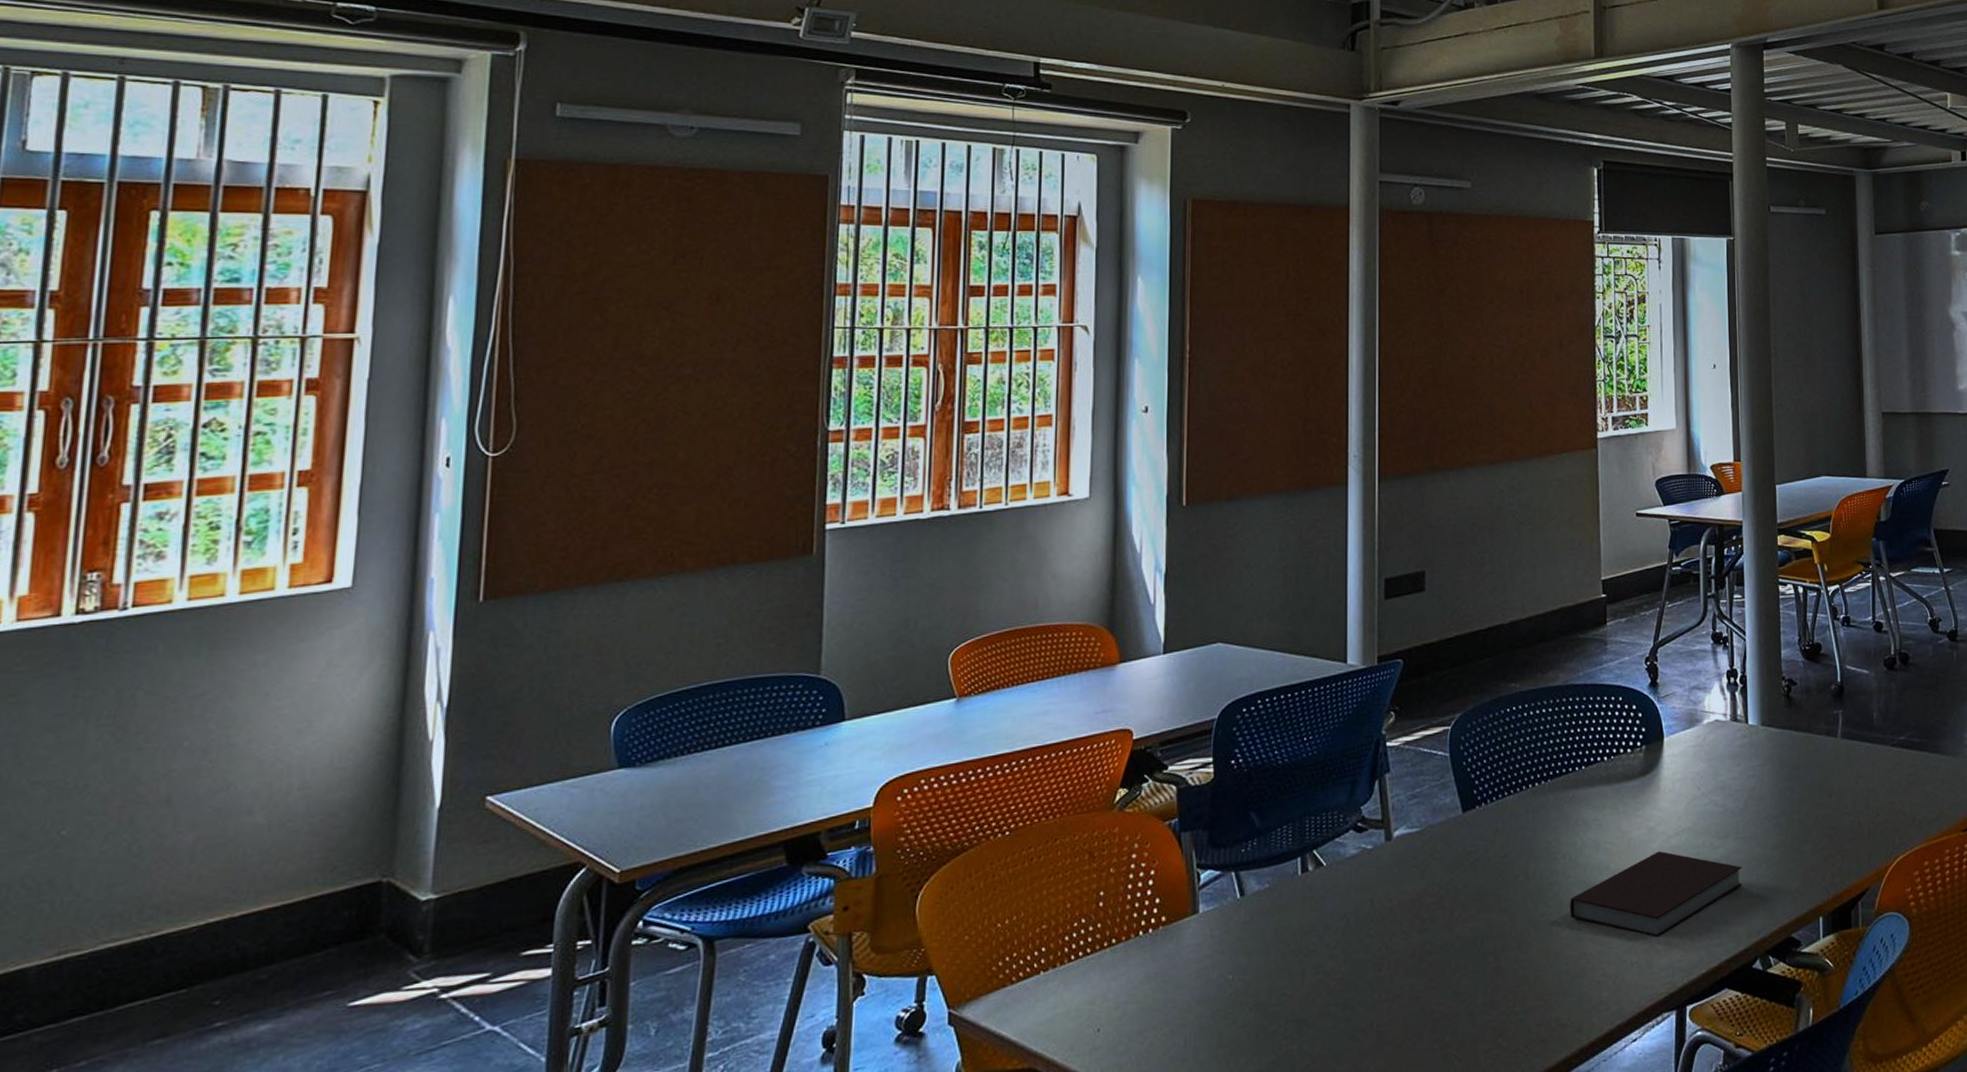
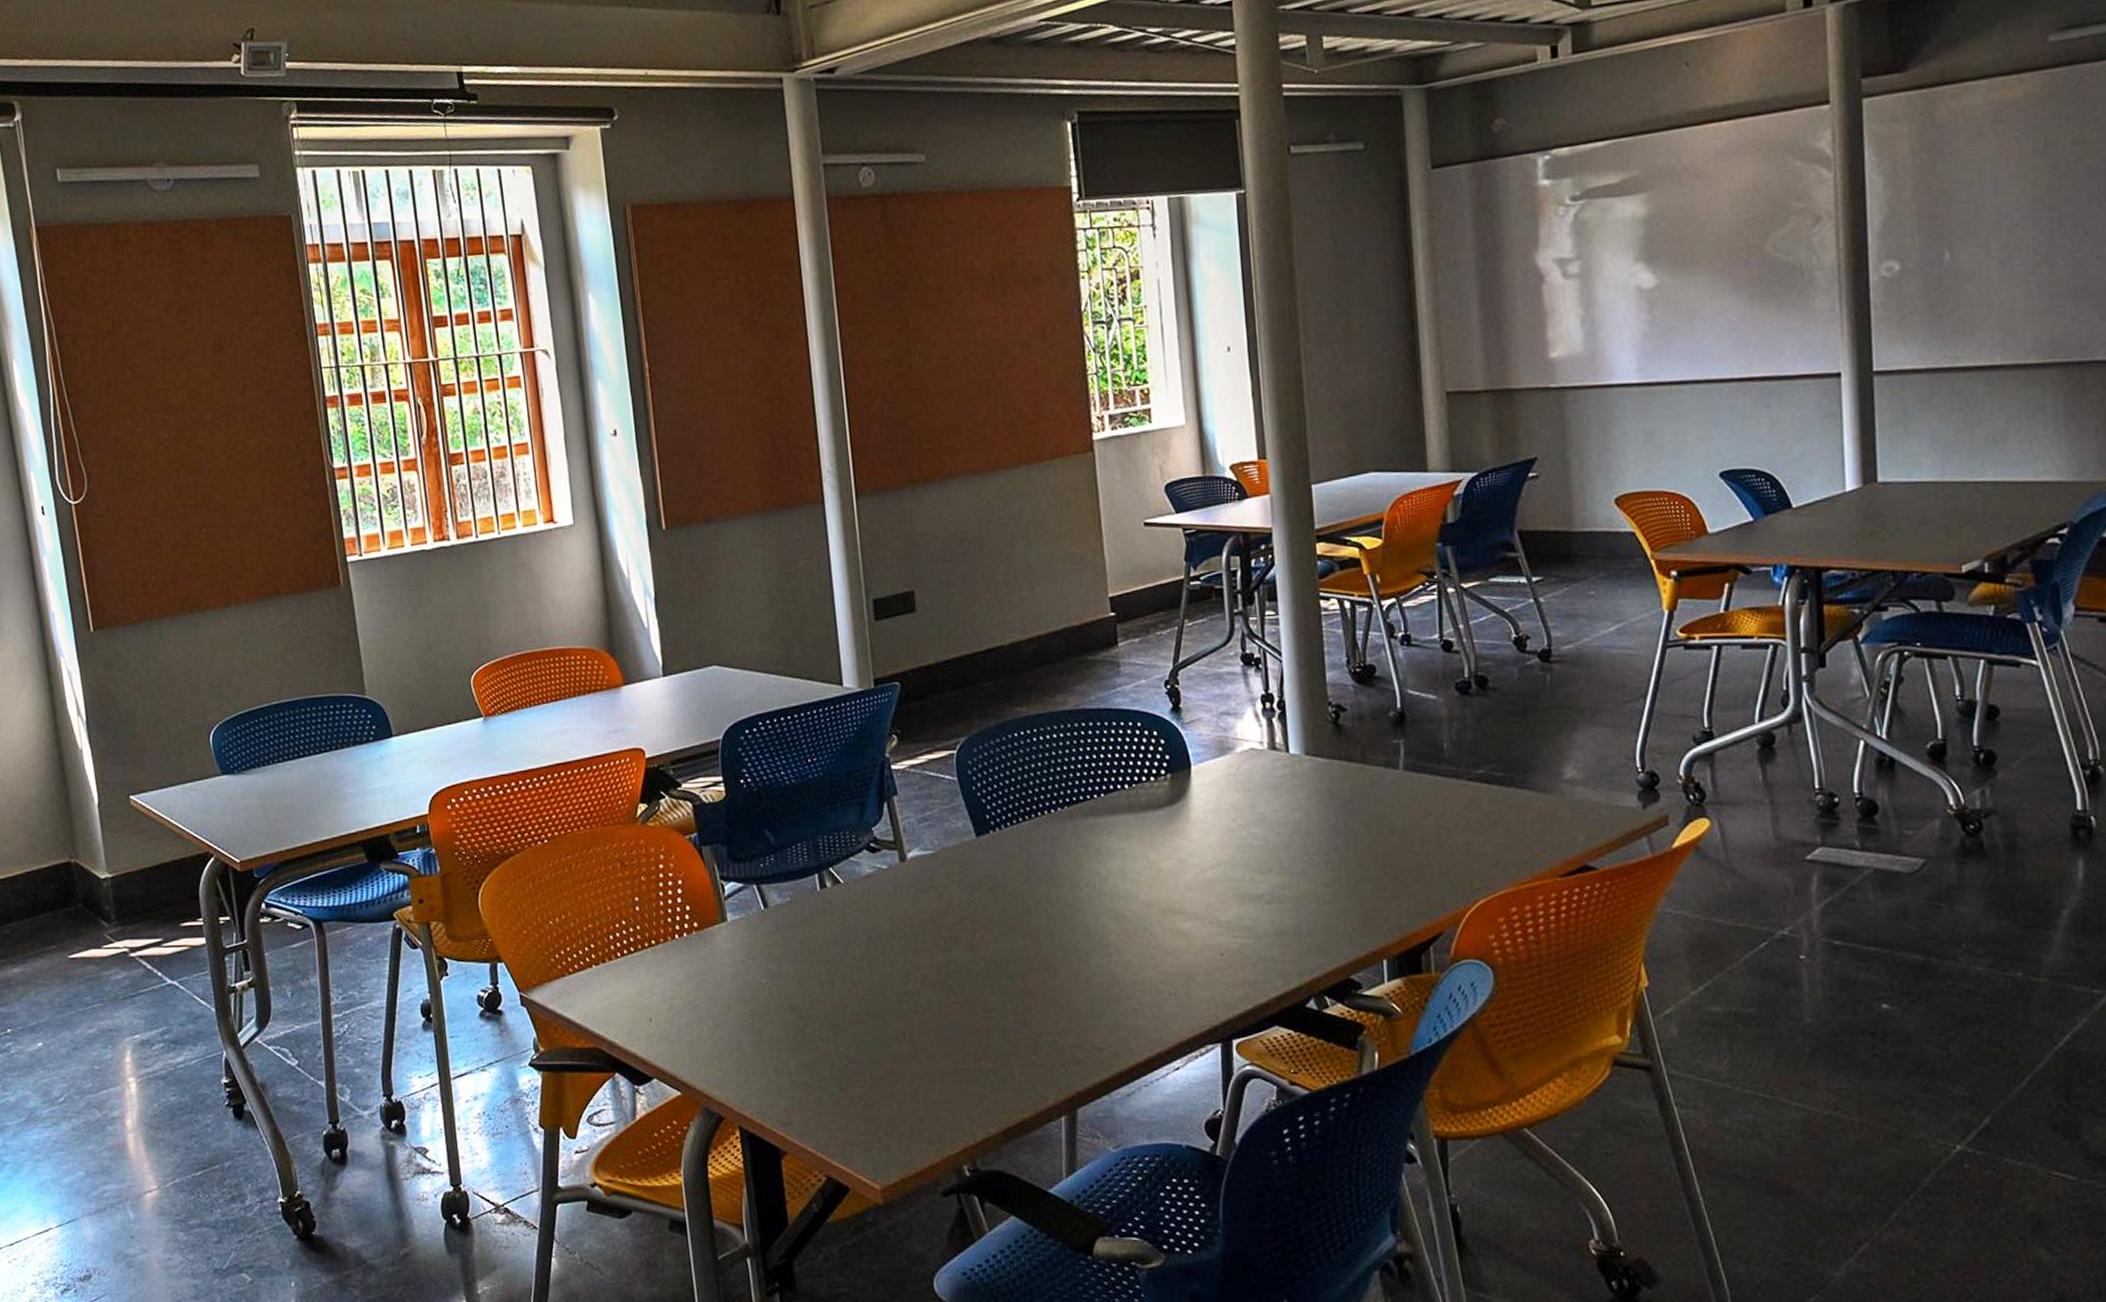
notebook: present [1570,851,1743,938] -> none [1097,883,1291,971]

